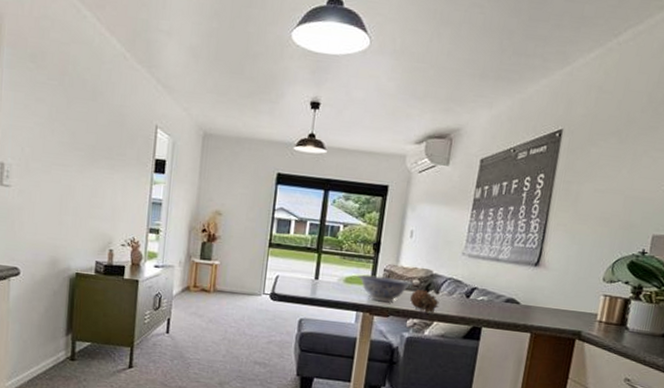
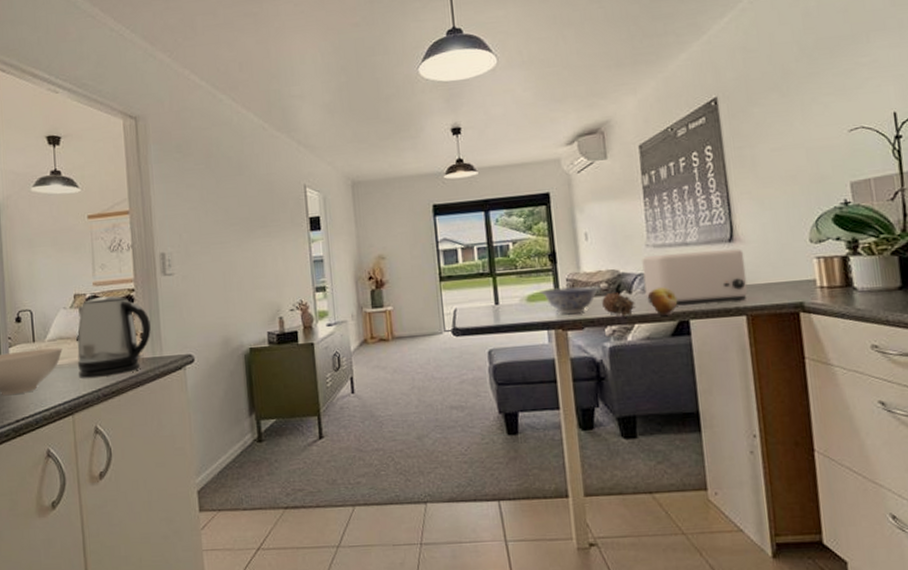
toaster: none [450,263,545,321] -> present [642,248,748,306]
fruit: none [451,293,477,319] -> present [647,287,678,316]

